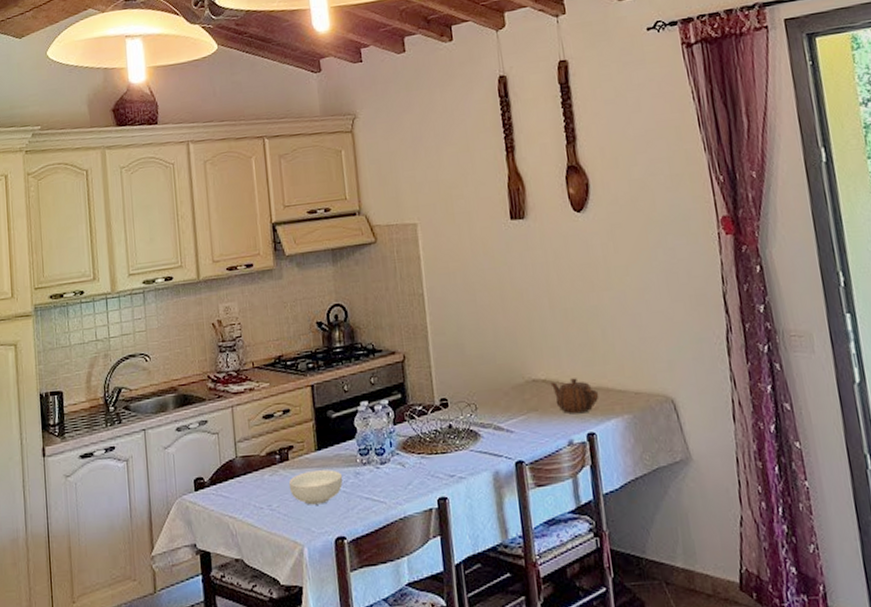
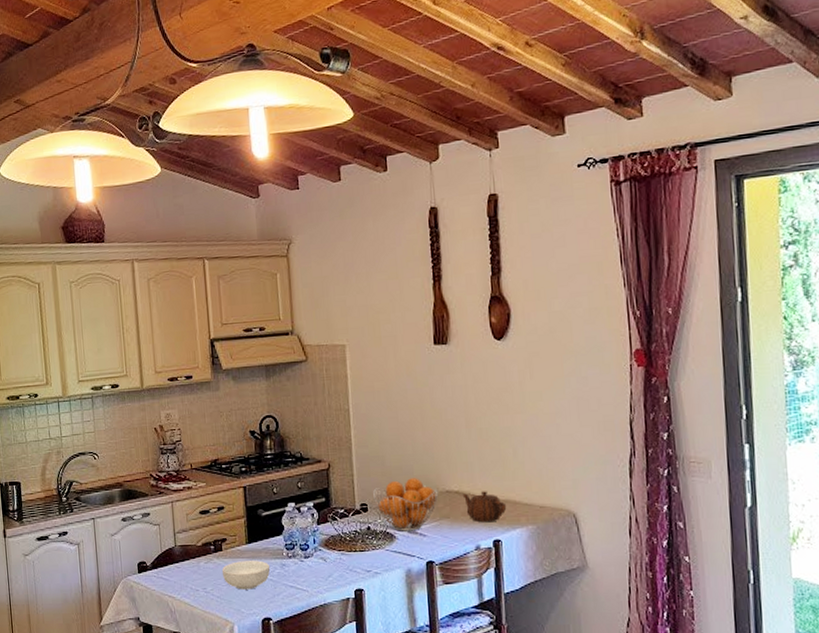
fruit basket: none [453,367,525,428] -> present [373,478,439,531]

